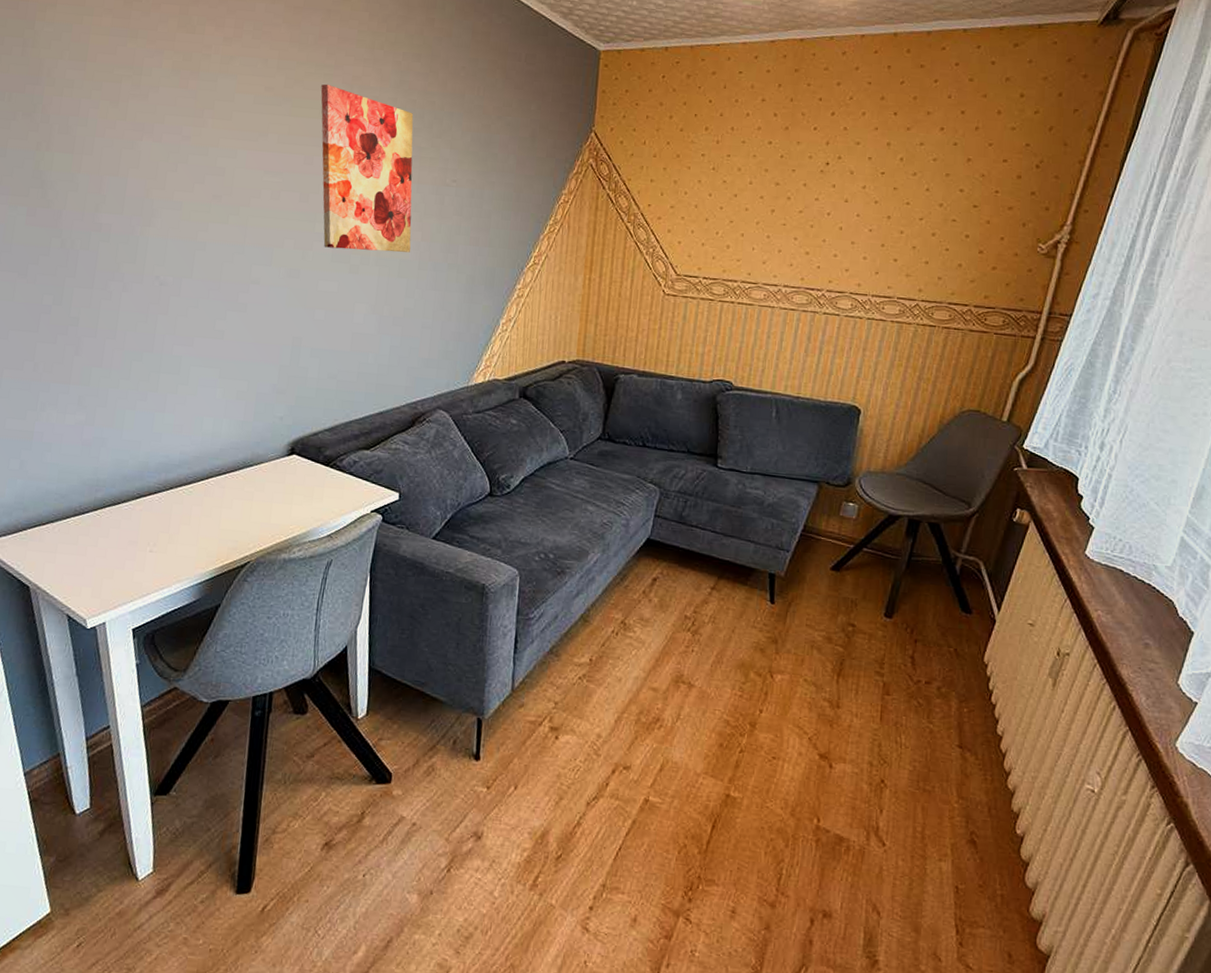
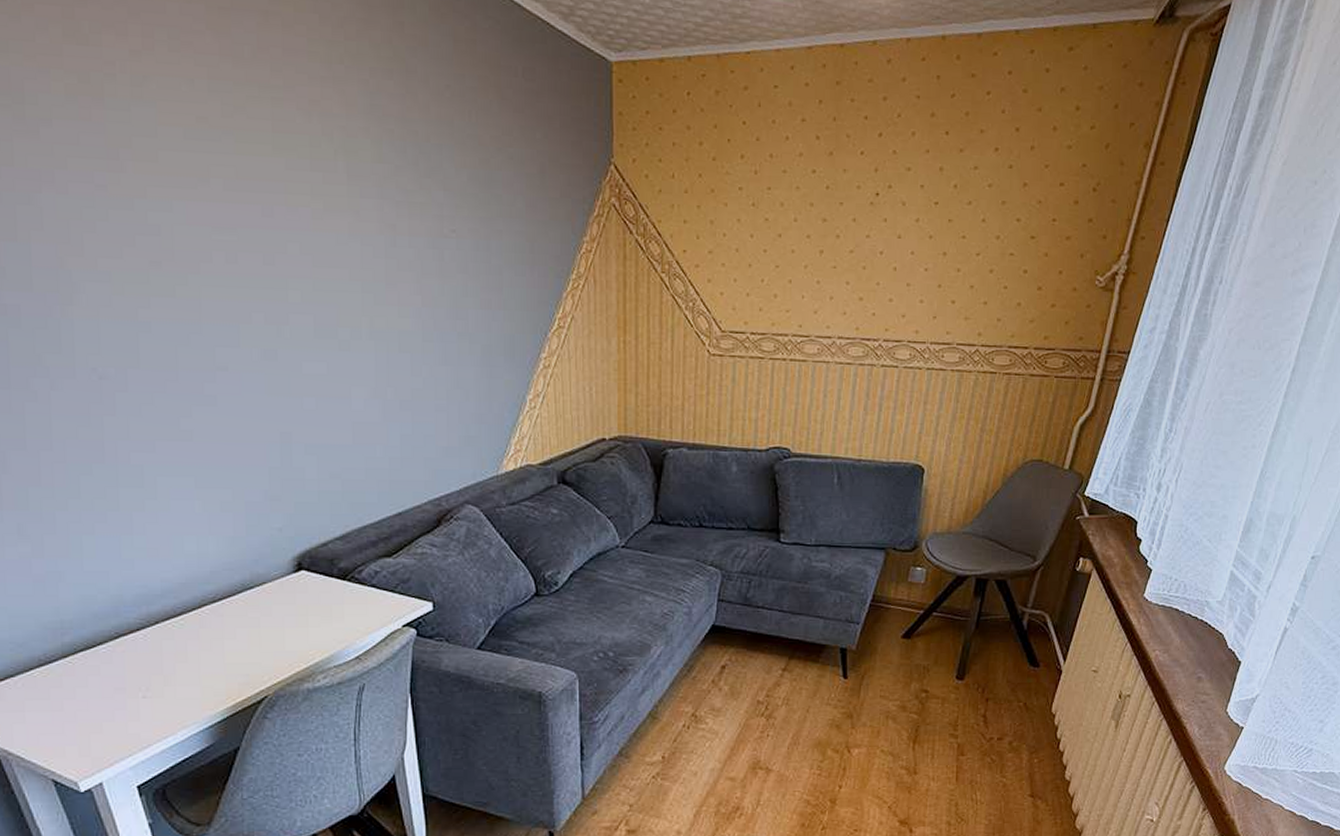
wall art: present [320,84,414,253] -> none [270,110,411,322]

